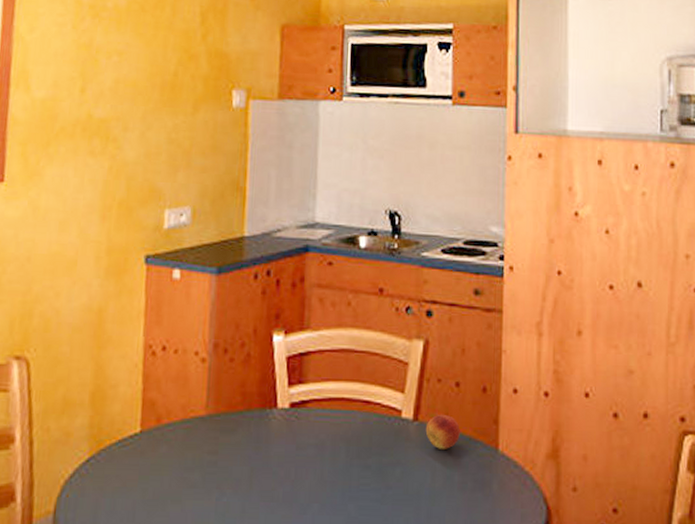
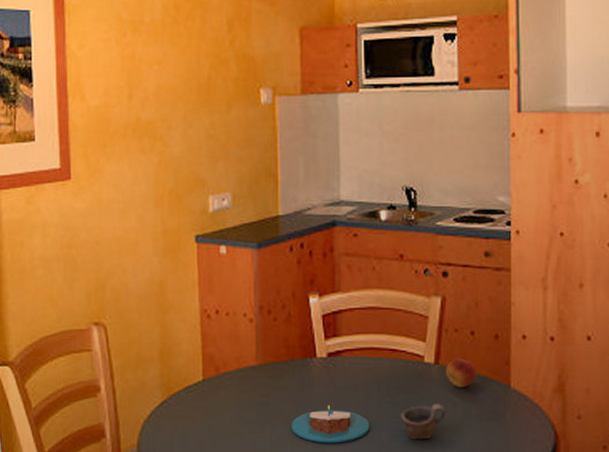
candle: none [242,468,335,515] -> present [291,406,370,443]
cup: none [372,468,424,513] -> present [401,404,446,440]

